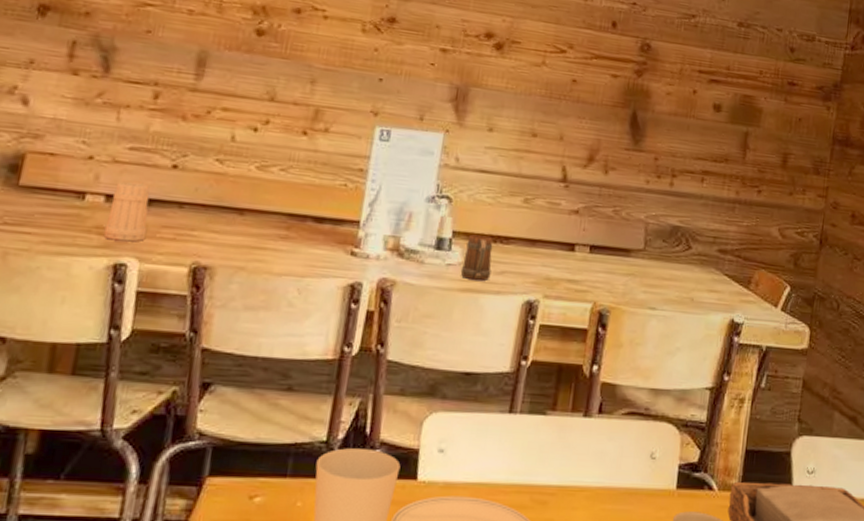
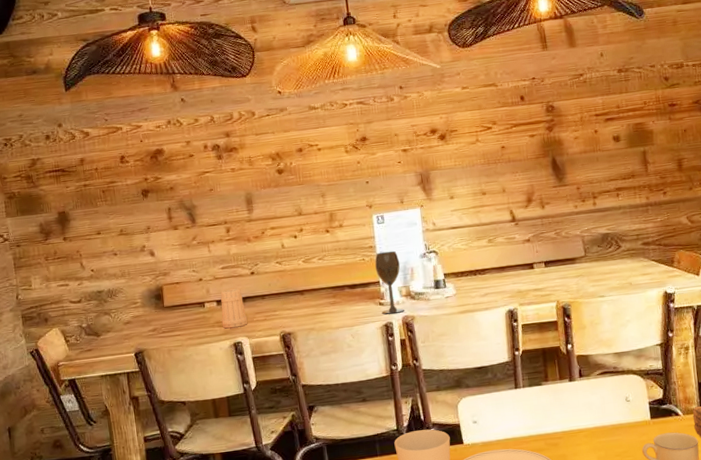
wine glass: none [350,180,397,272] -> present [374,250,405,315]
beer mug: present [460,234,493,281] -> none [455,272,478,304]

